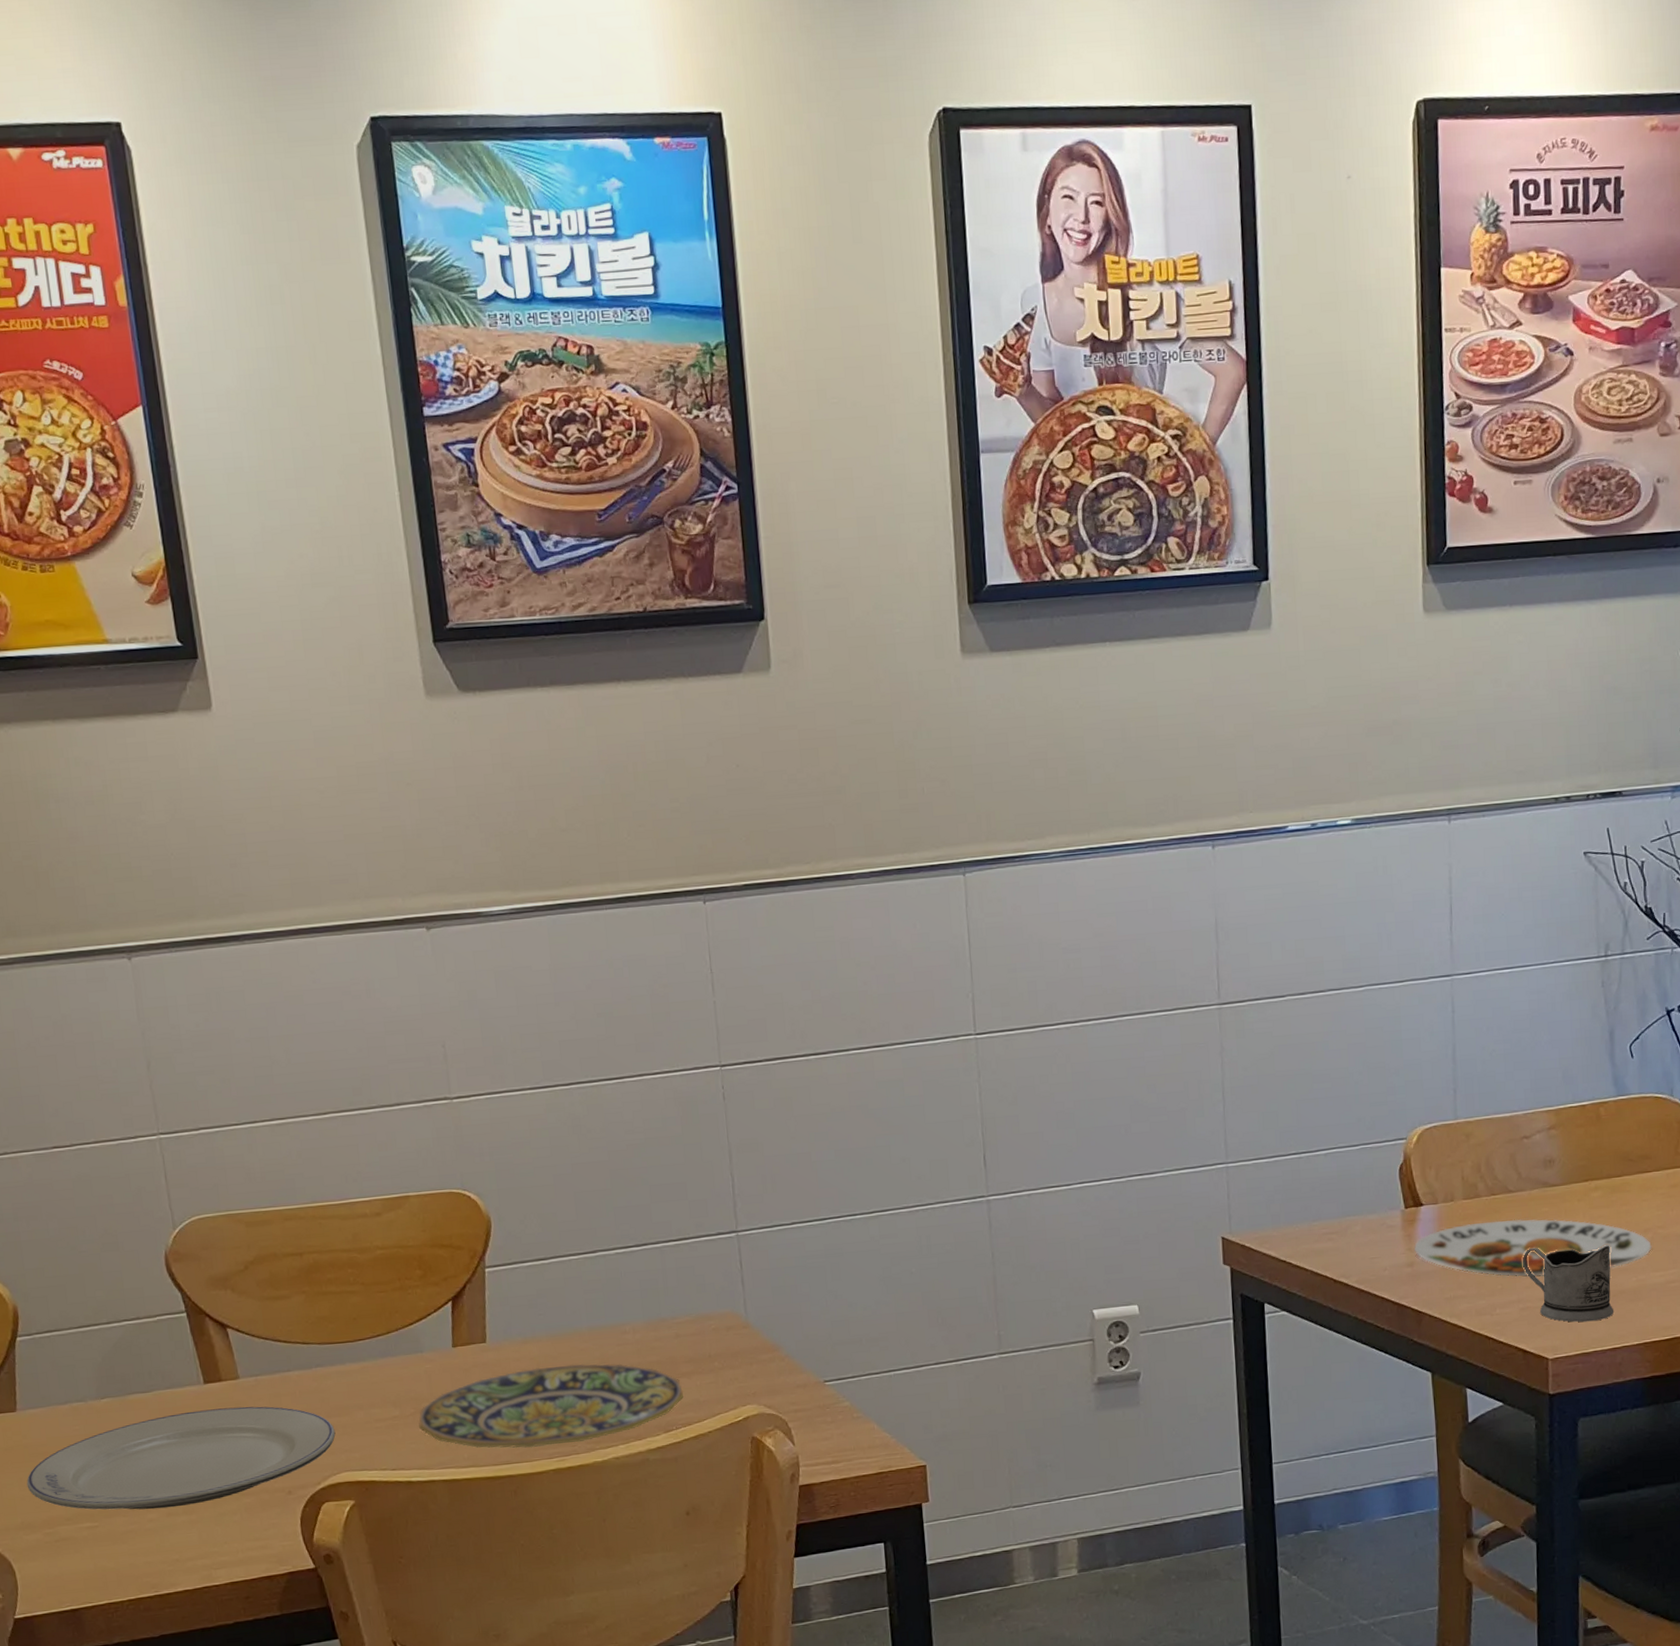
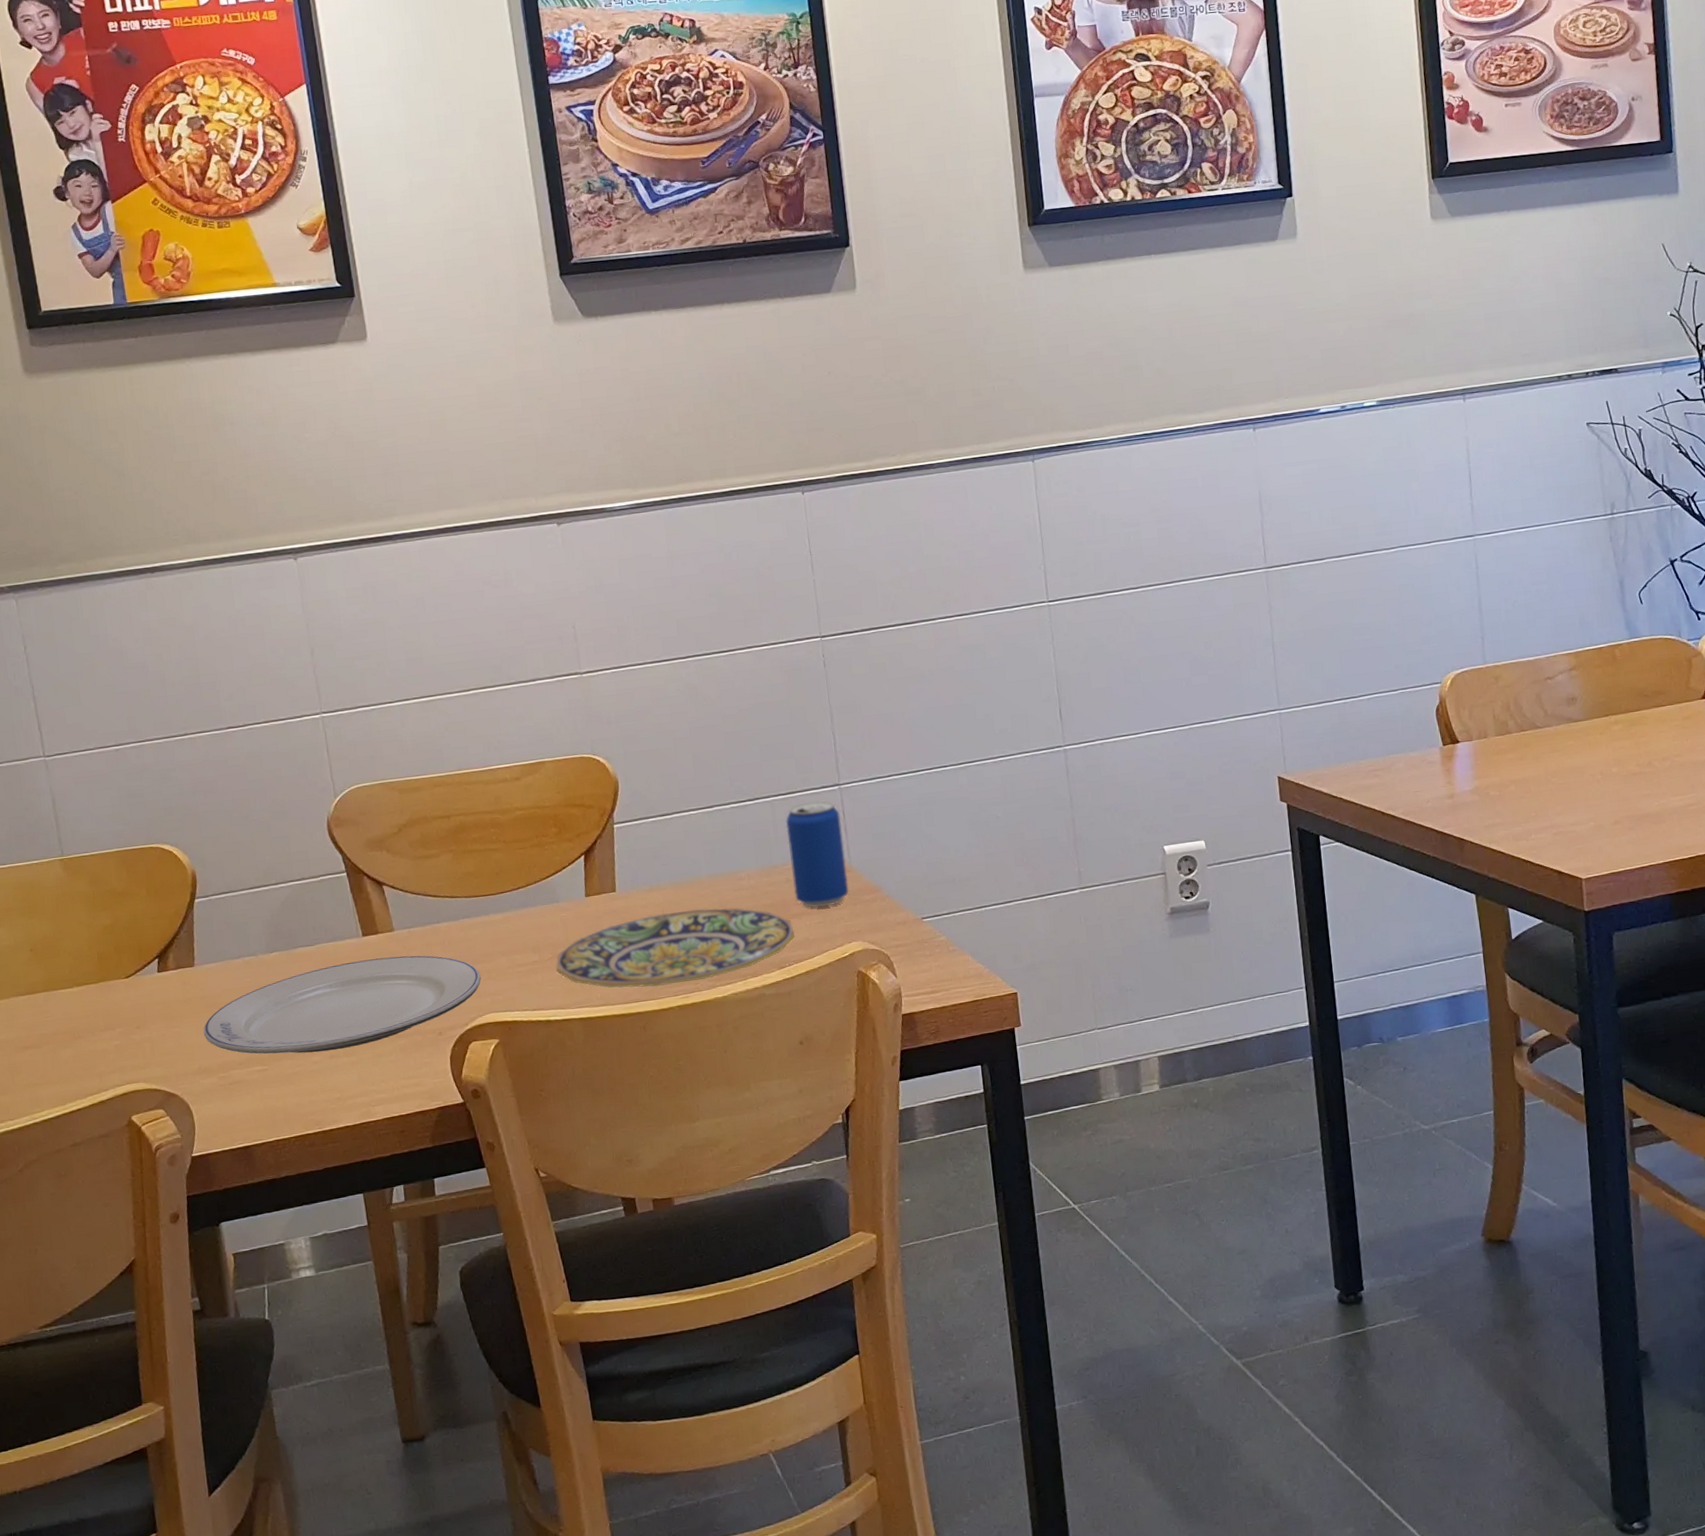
beverage can: none [676,1248,744,1366] -> present [785,800,849,908]
plate: present [1414,1219,1652,1277] -> none [1453,751,1670,805]
tea glass holder: present [1523,1245,1613,1322] -> none [1553,773,1639,845]

